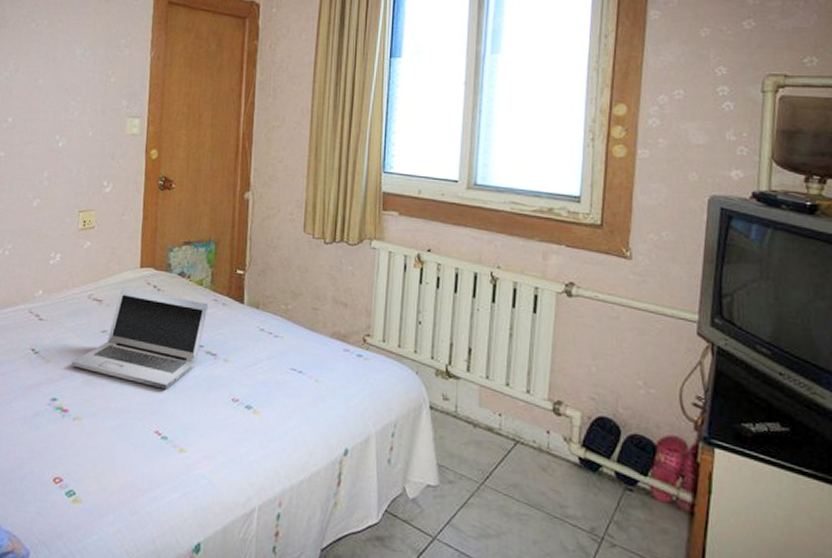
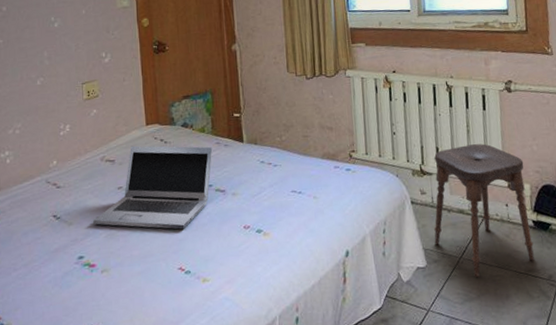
stool: none [452,351,577,511] -> present [434,143,534,277]

